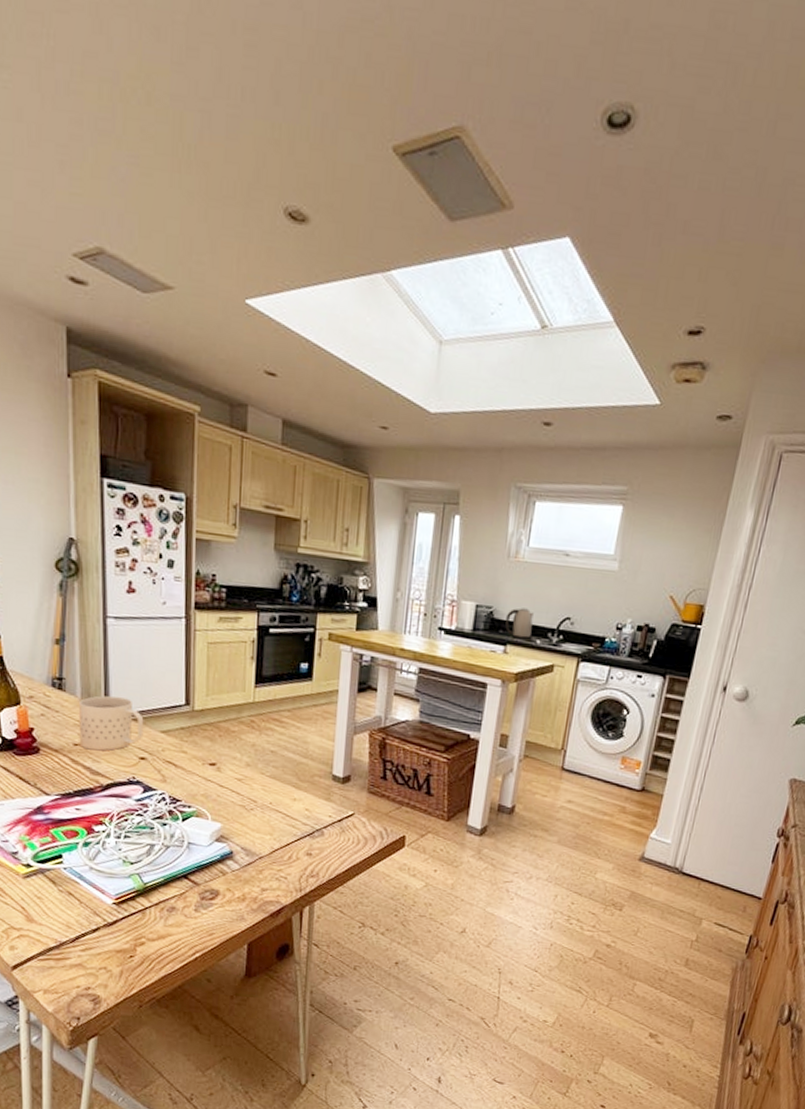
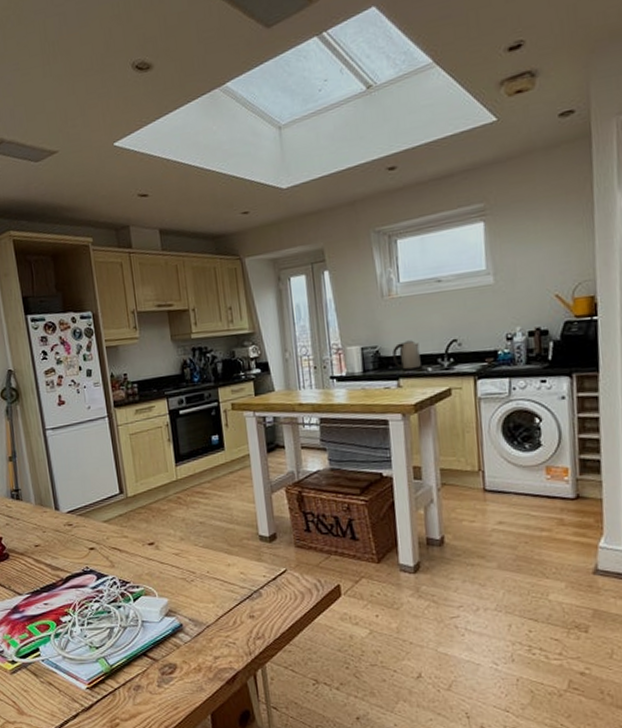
mug: present [78,695,144,751] -> none [33,497,90,549]

